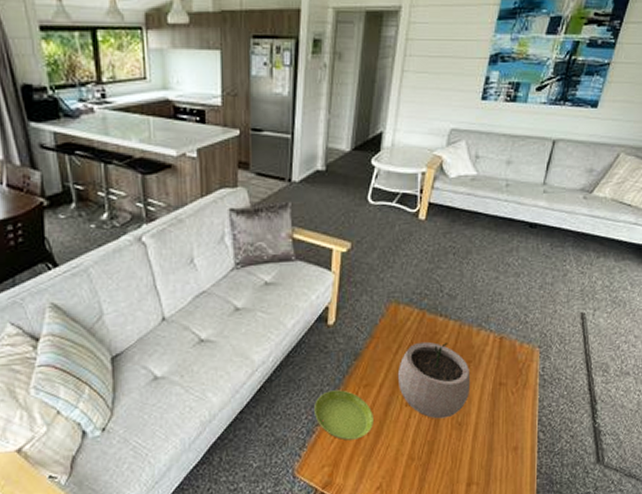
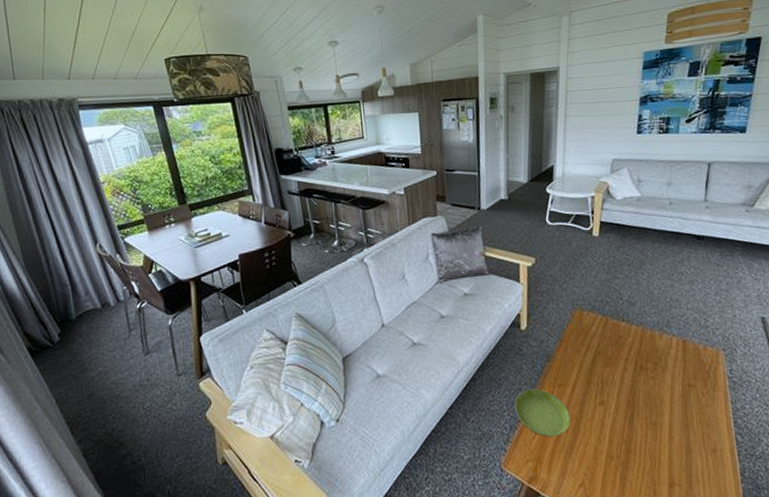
plant pot: present [397,341,471,419] -> none [588,344,660,419]

